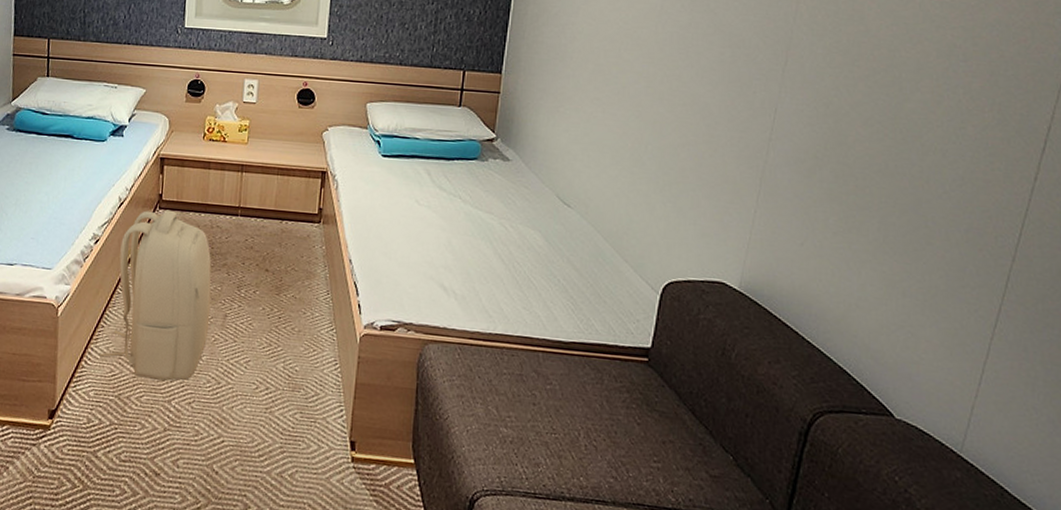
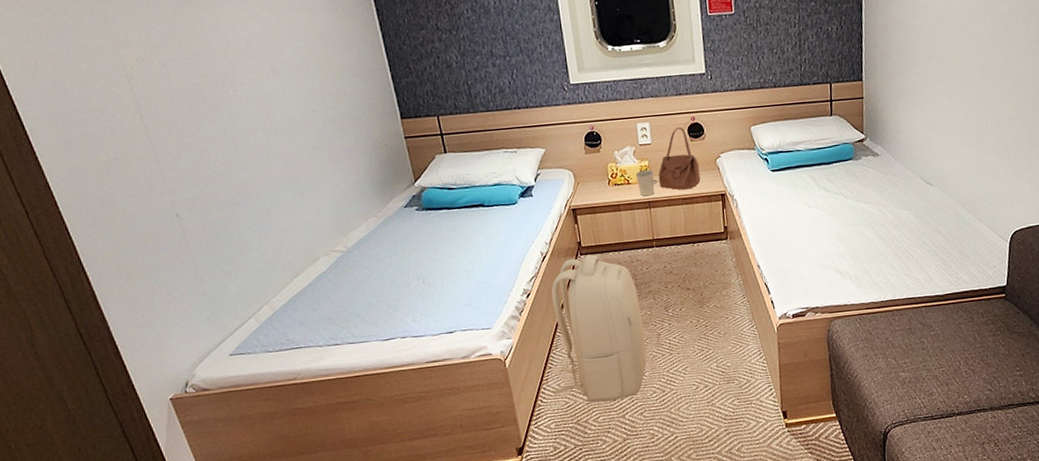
cup: none [233,130,255,159] -> present [636,170,657,196]
handbag: none [256,90,303,159] -> present [658,126,701,190]

